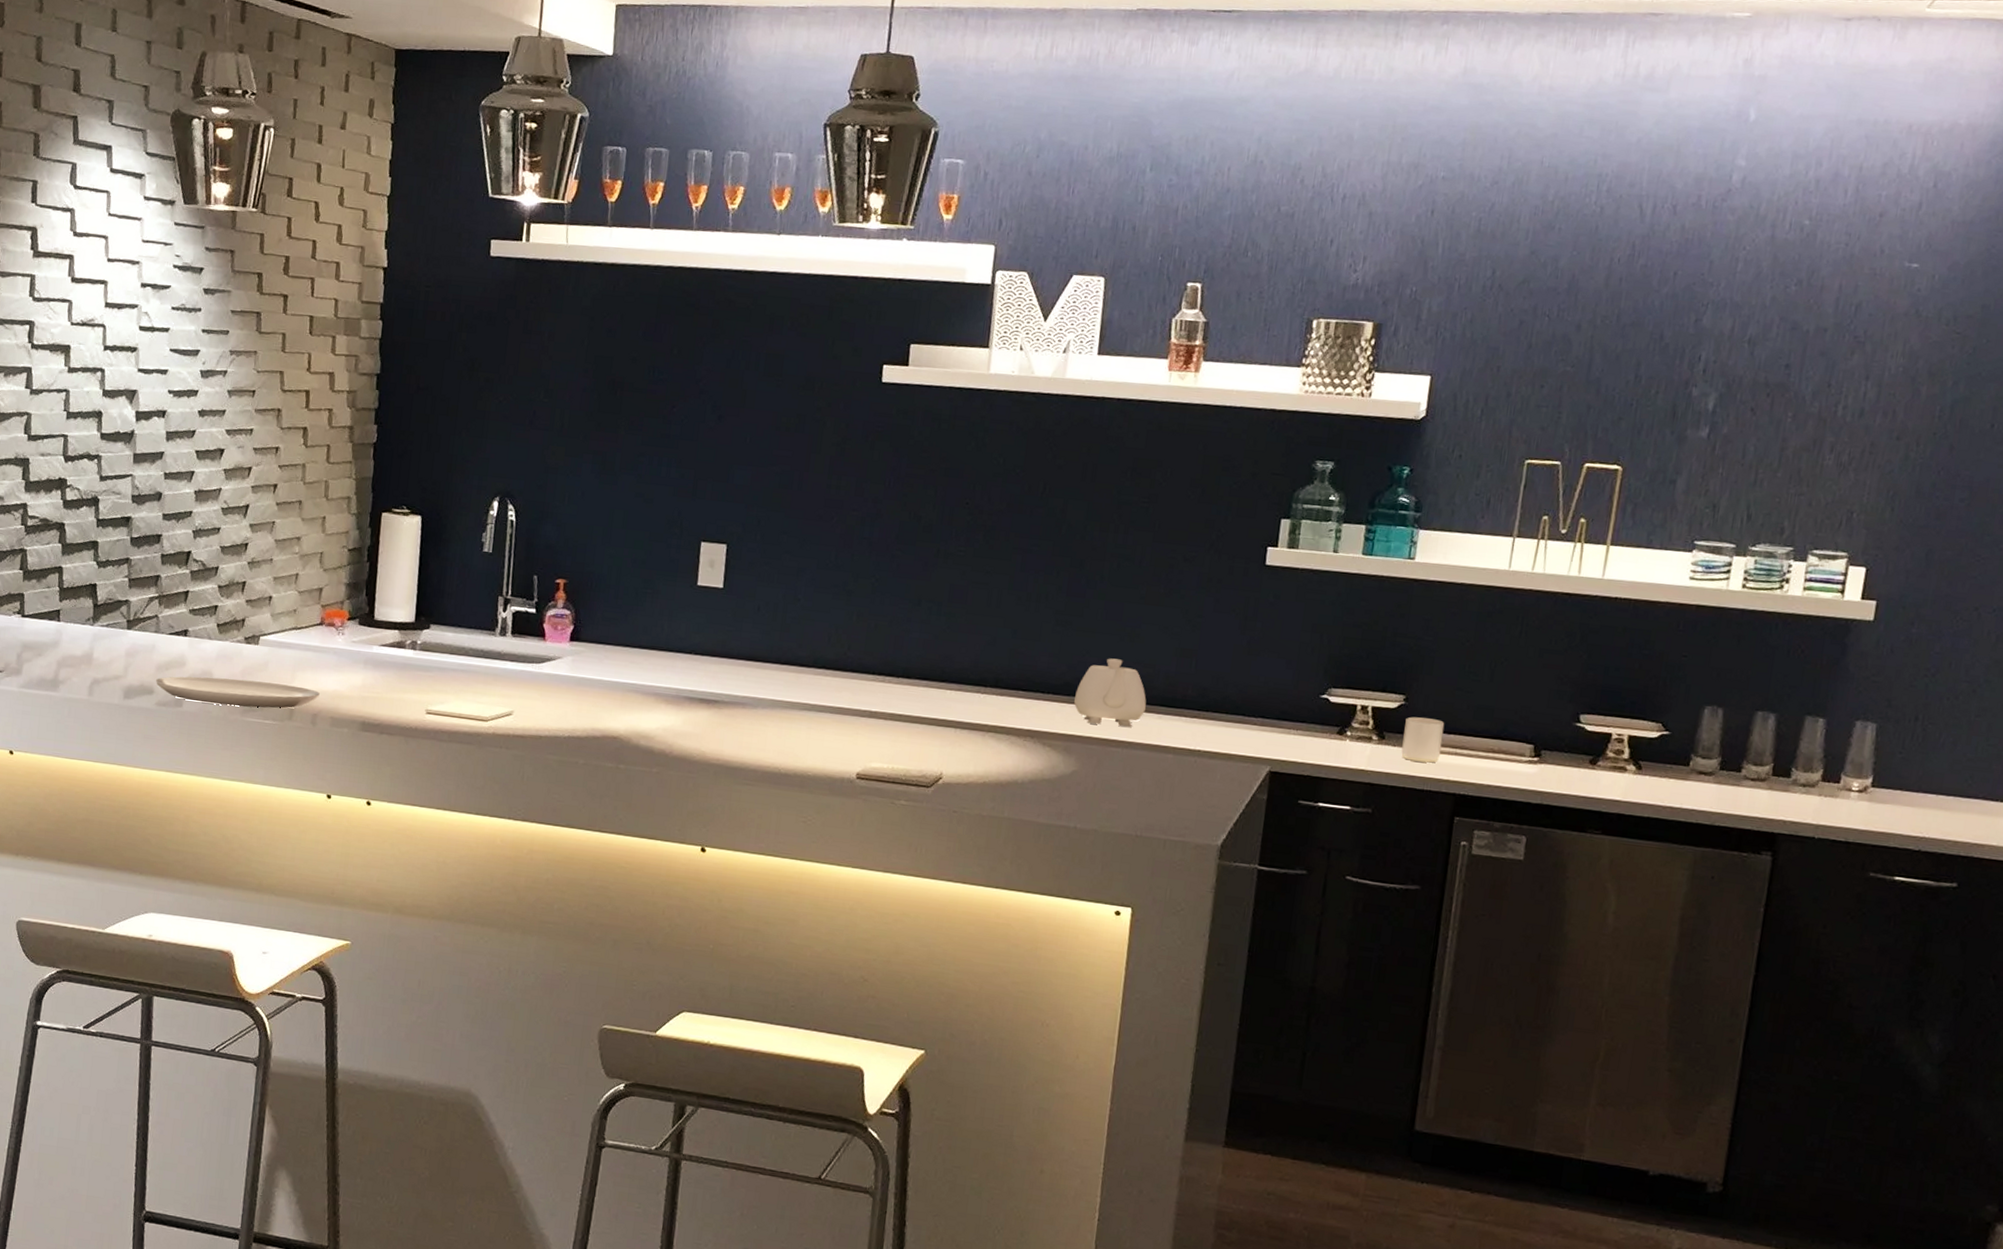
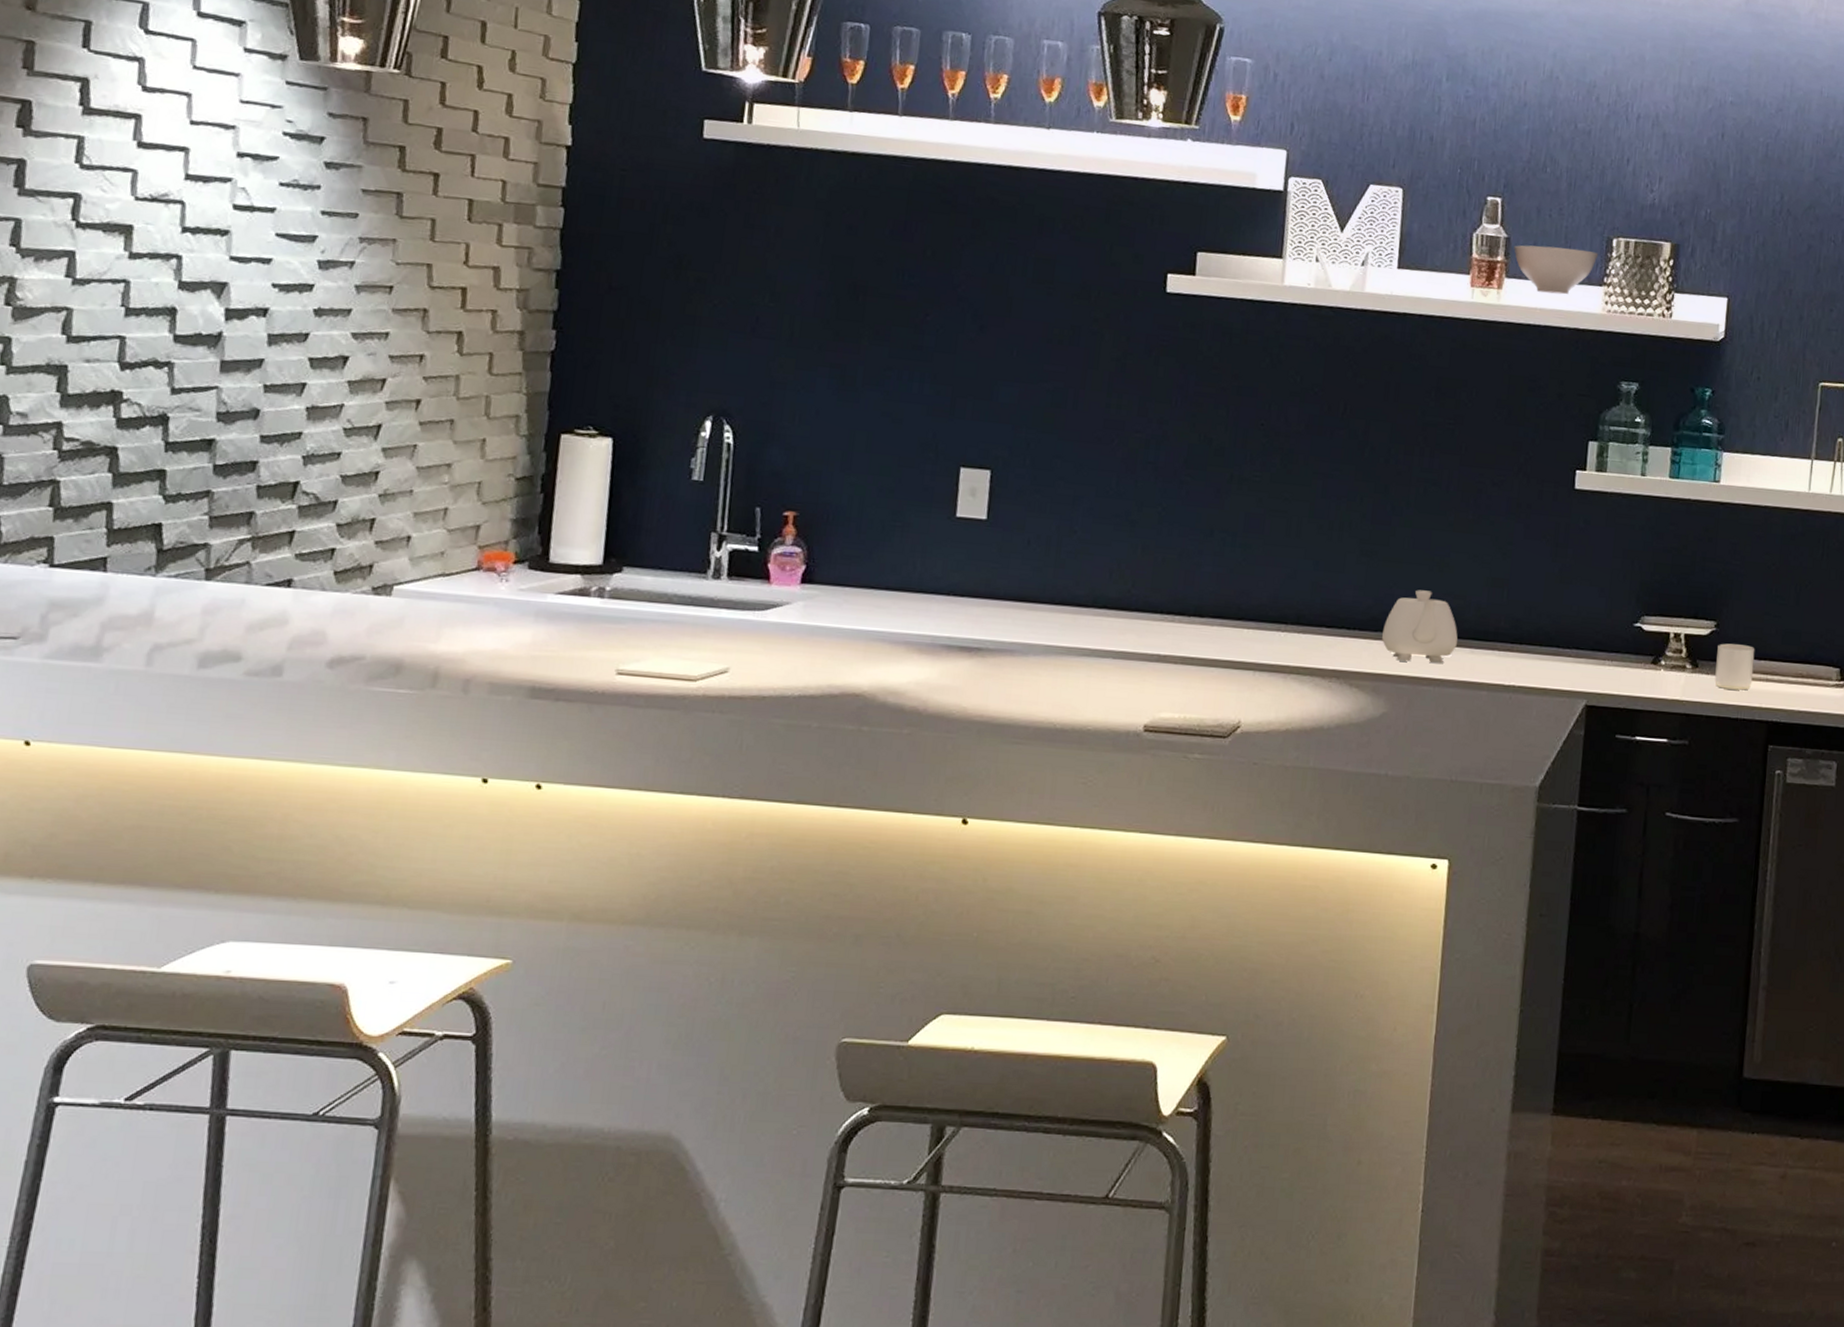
plate: present [155,676,320,709] -> none [244,637,474,674]
bowl: none [1212,328,1298,377] -> present [1514,245,1599,295]

